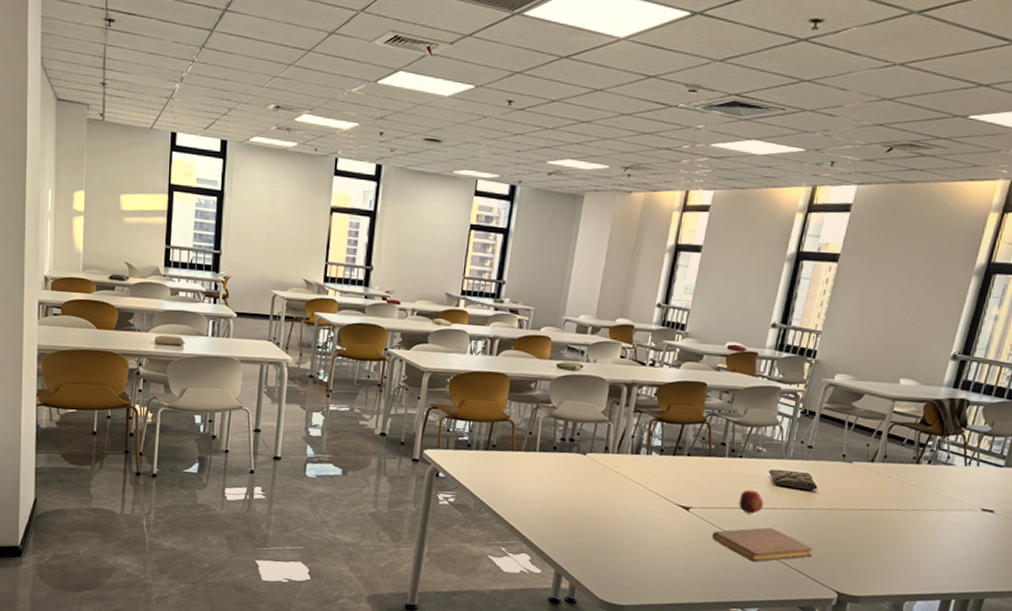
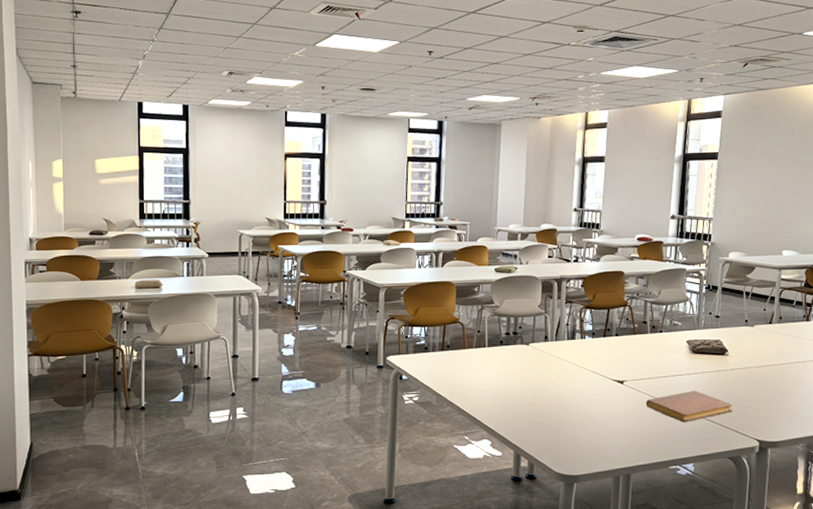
fruit: present [738,489,764,514] -> none [664,359,686,381]

